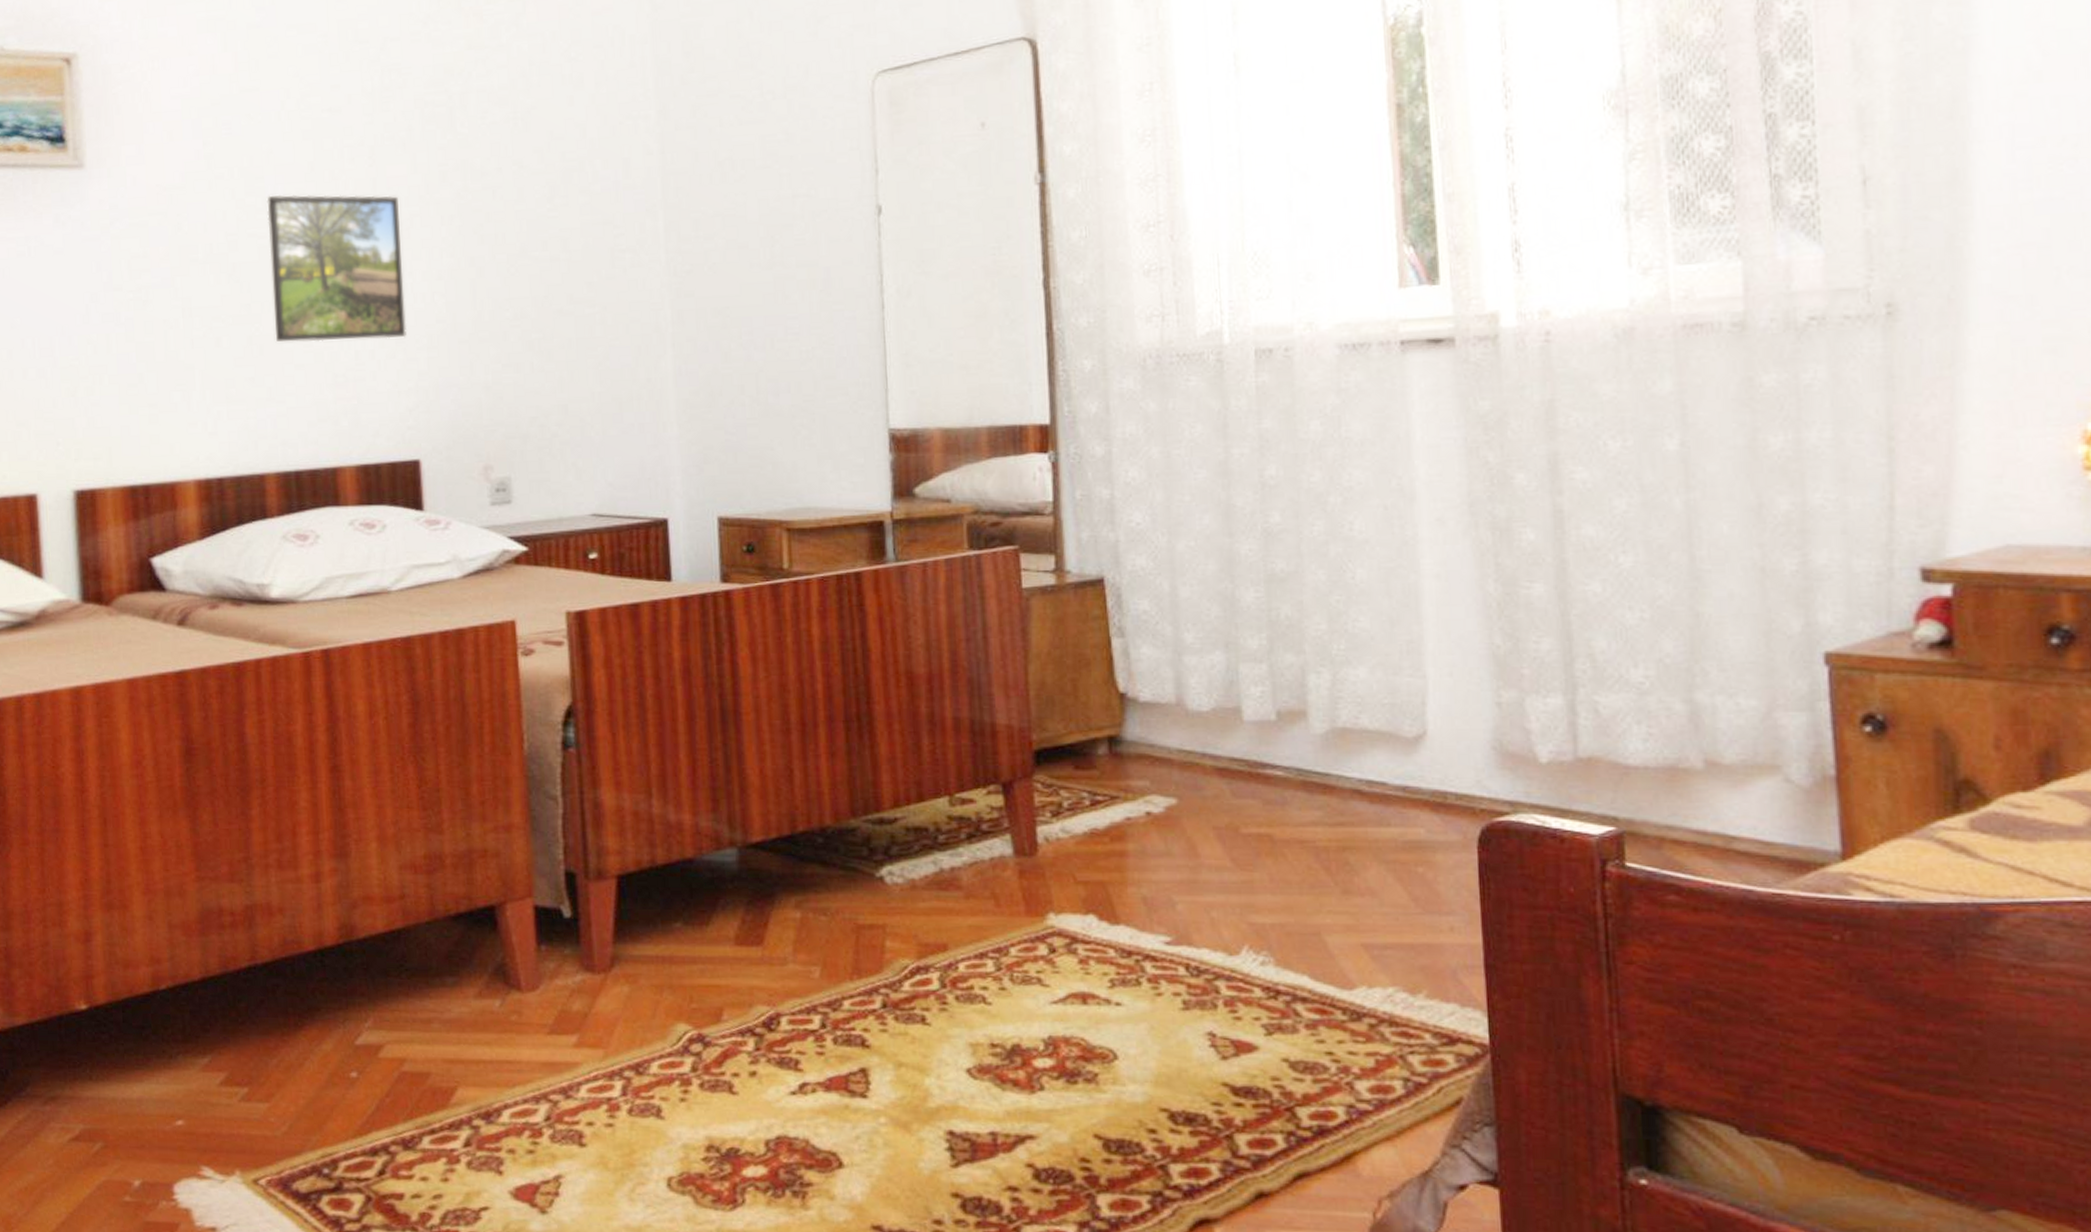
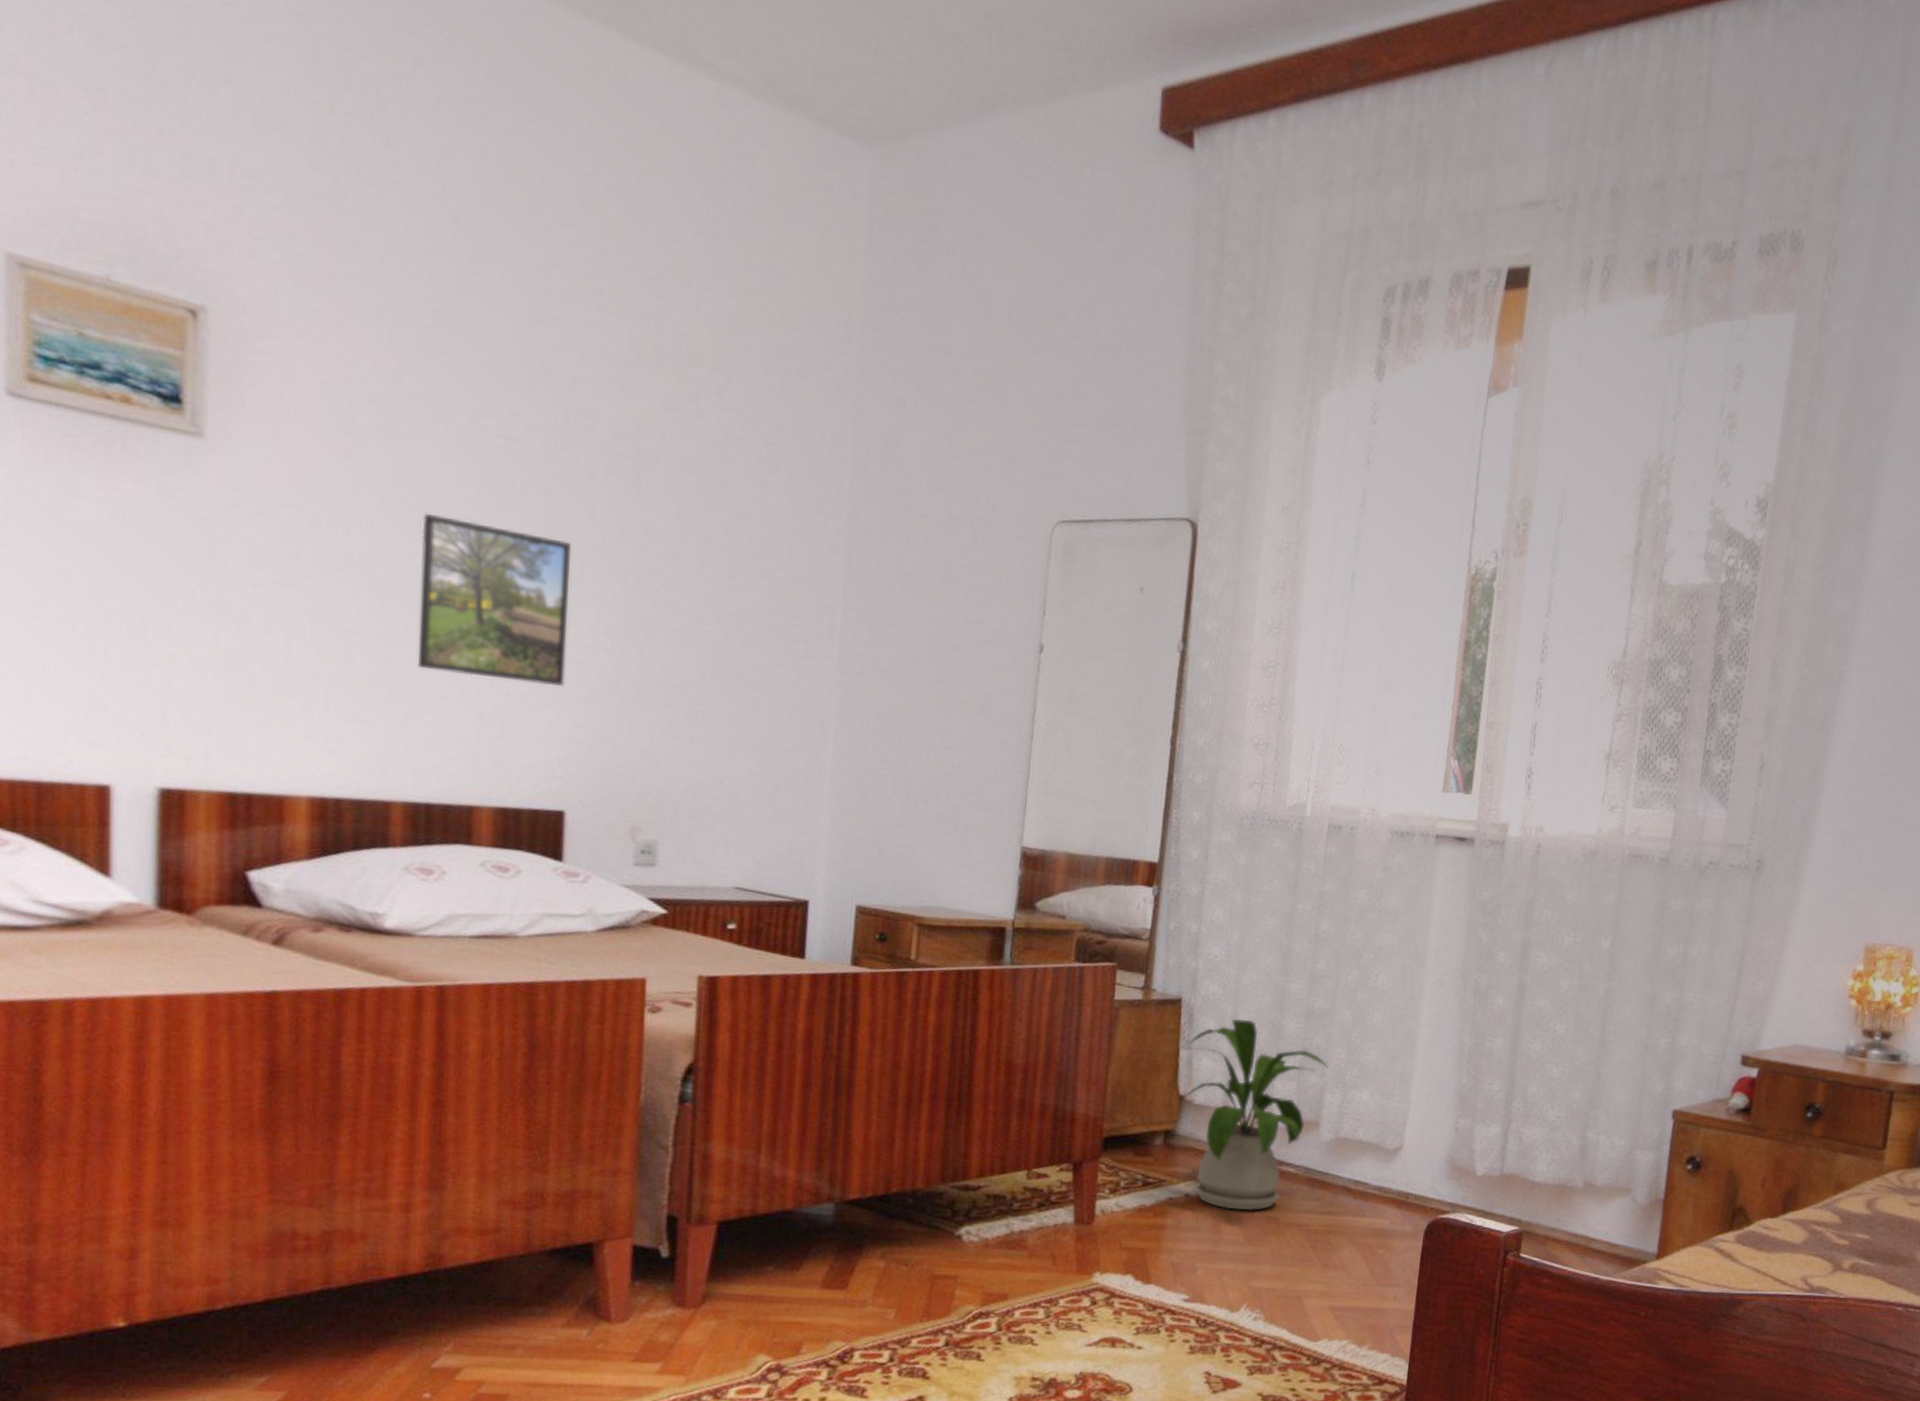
house plant: none [1121,593,1307,828] -> present [1180,1019,1329,1211]

